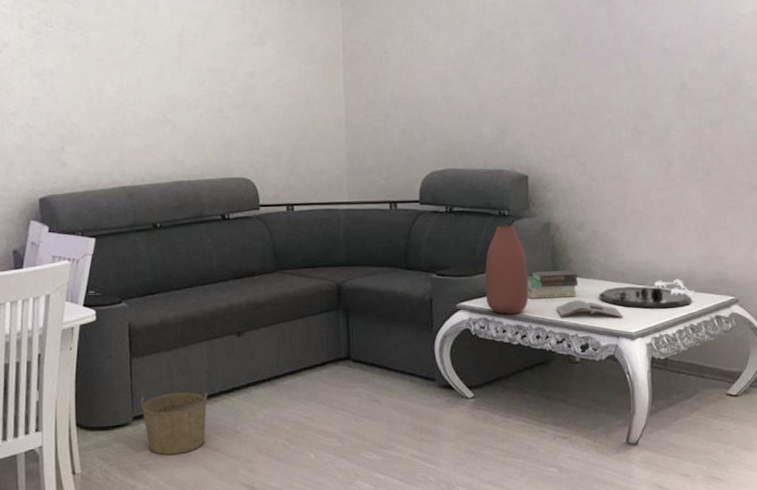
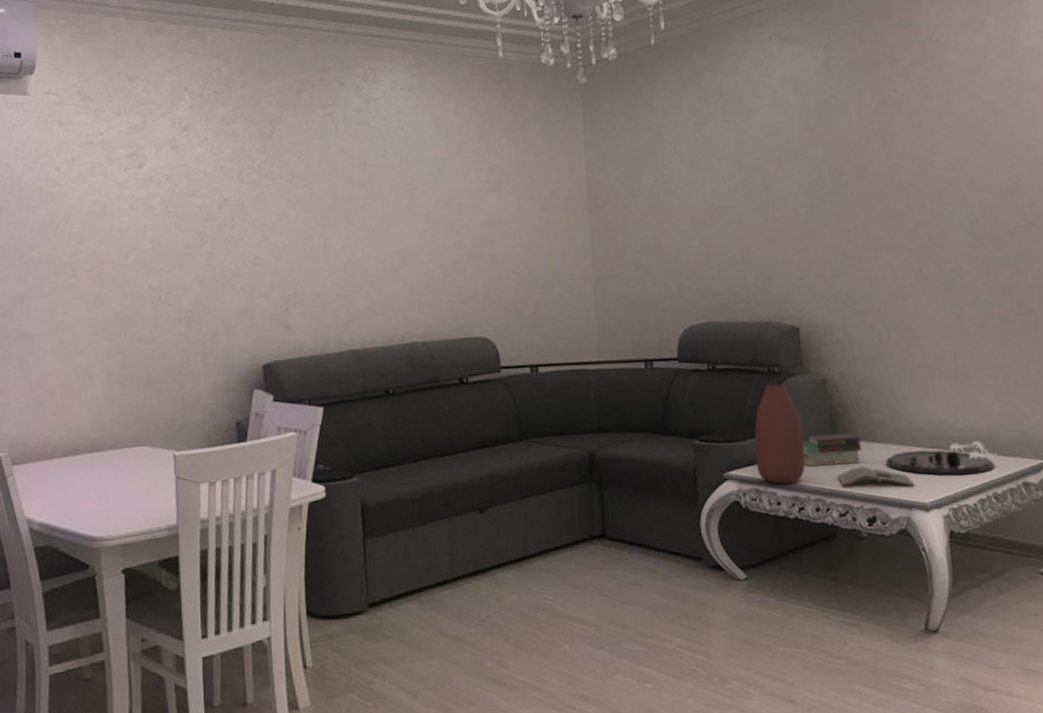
basket: present [141,392,208,455] -> none [376,576,449,646]

